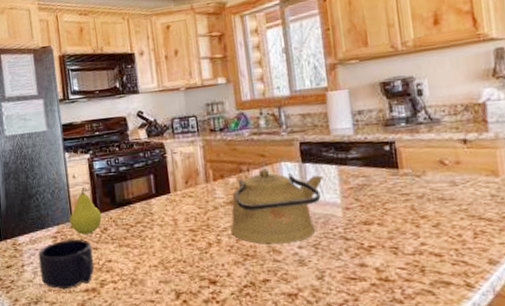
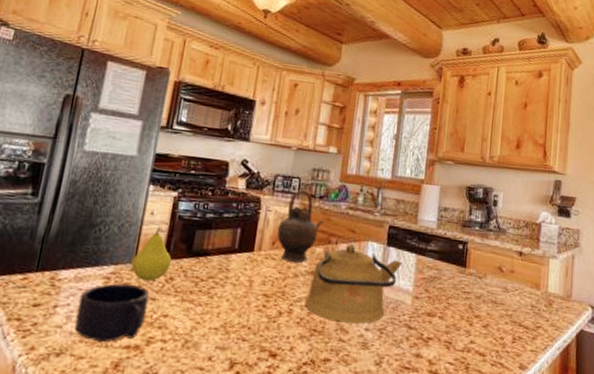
teapot: none [186,126,231,196] -> present [277,189,325,263]

